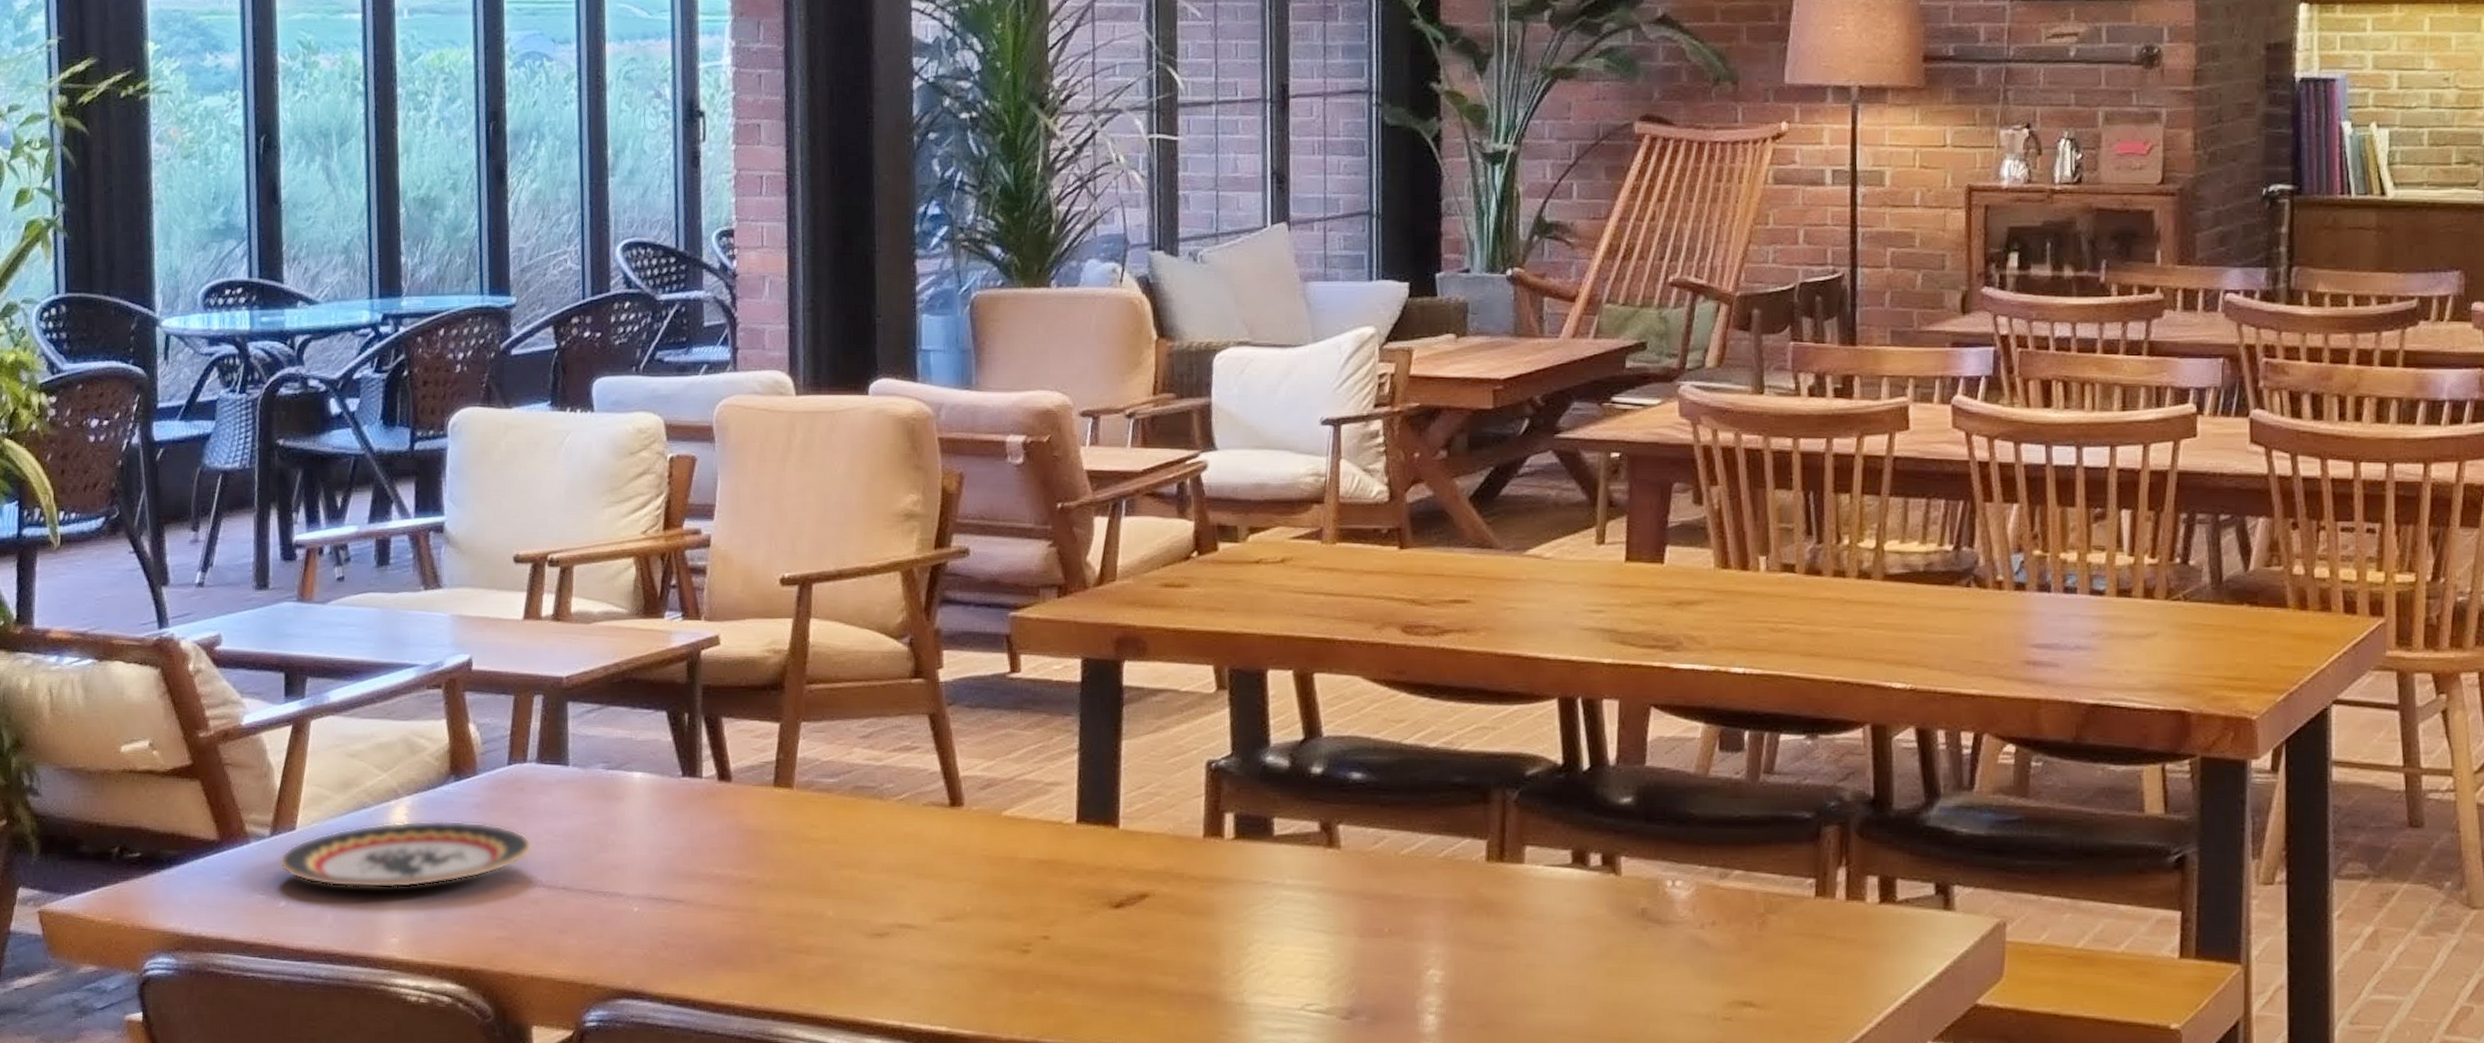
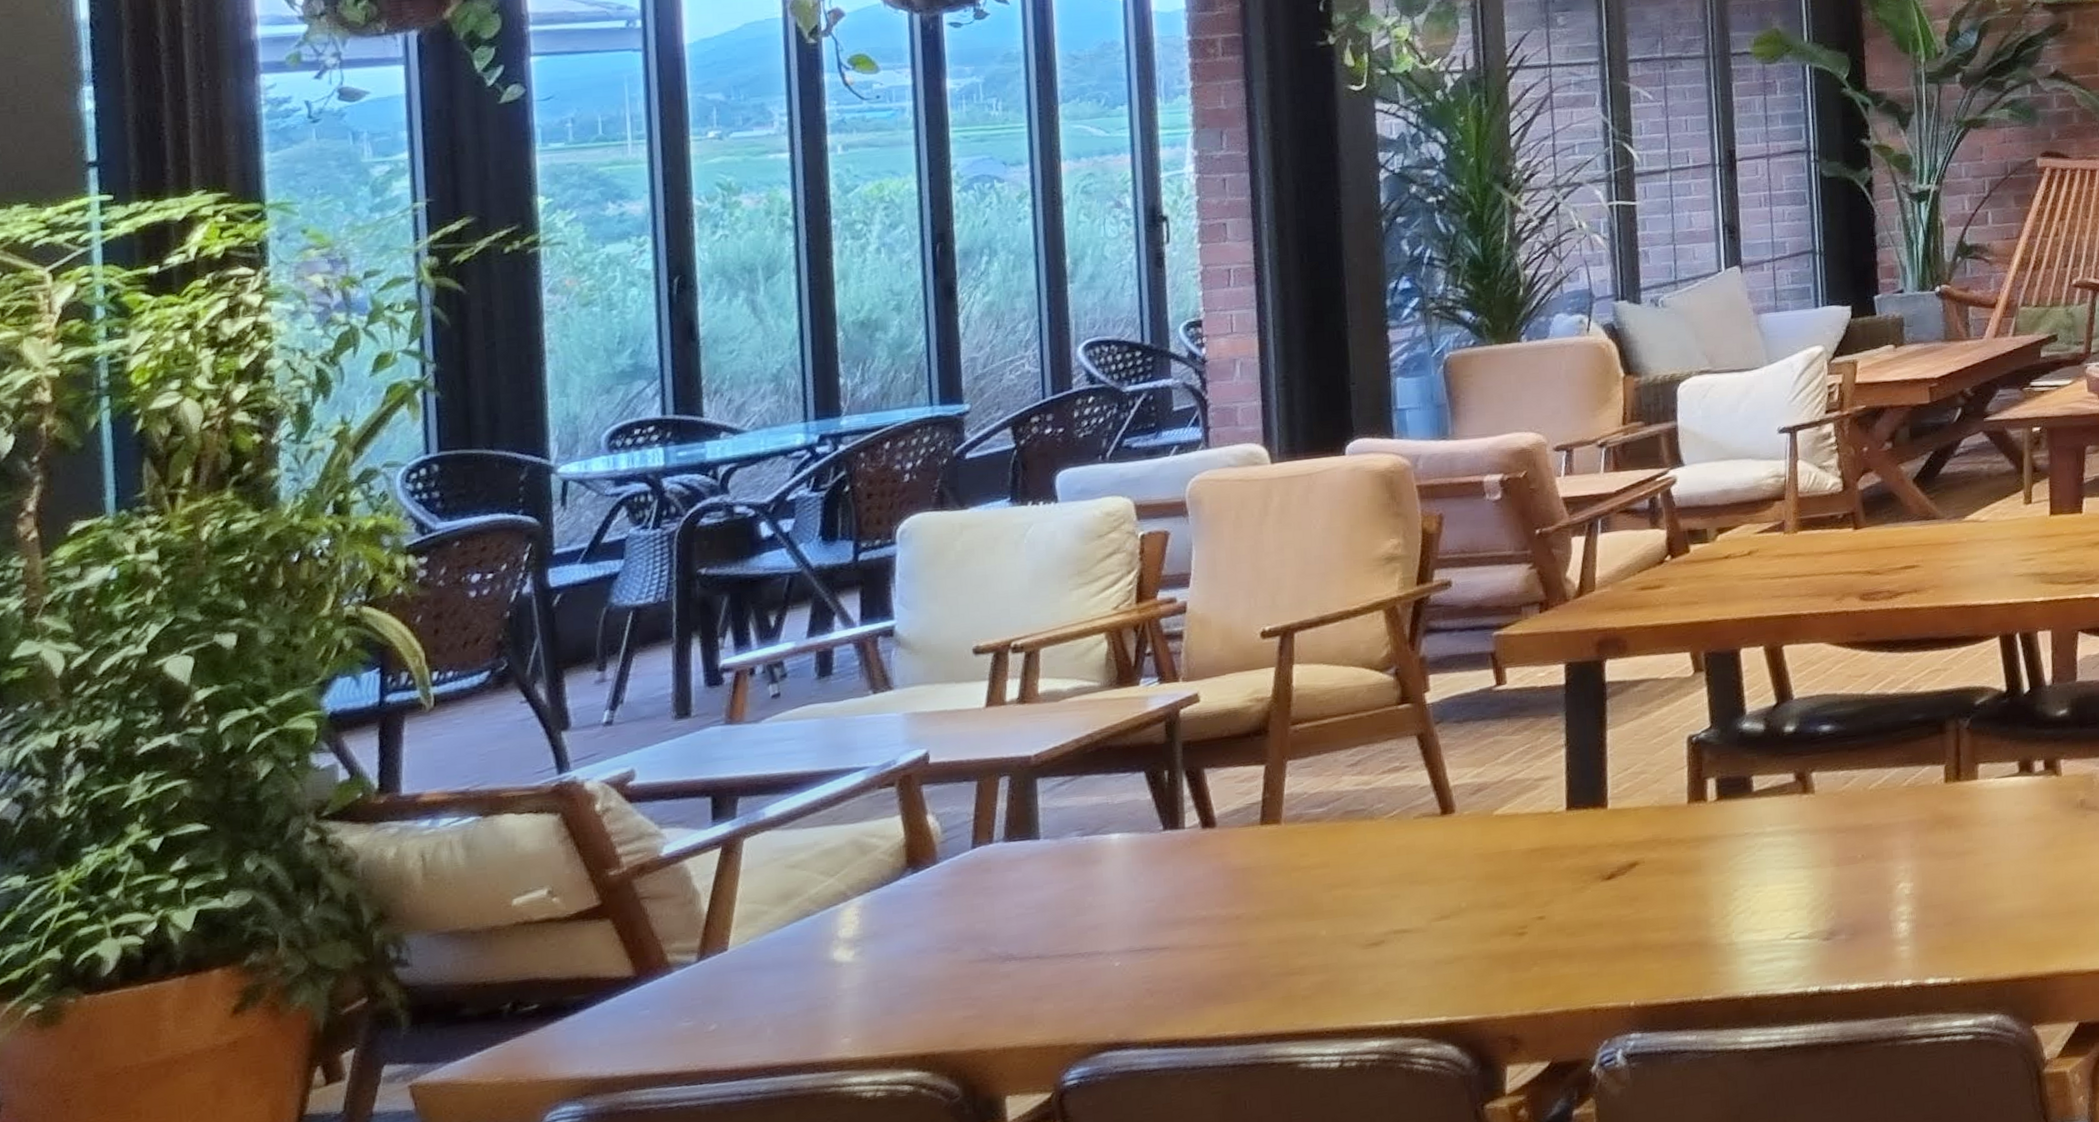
plate: present [279,820,533,889] -> none [708,908,1002,1001]

